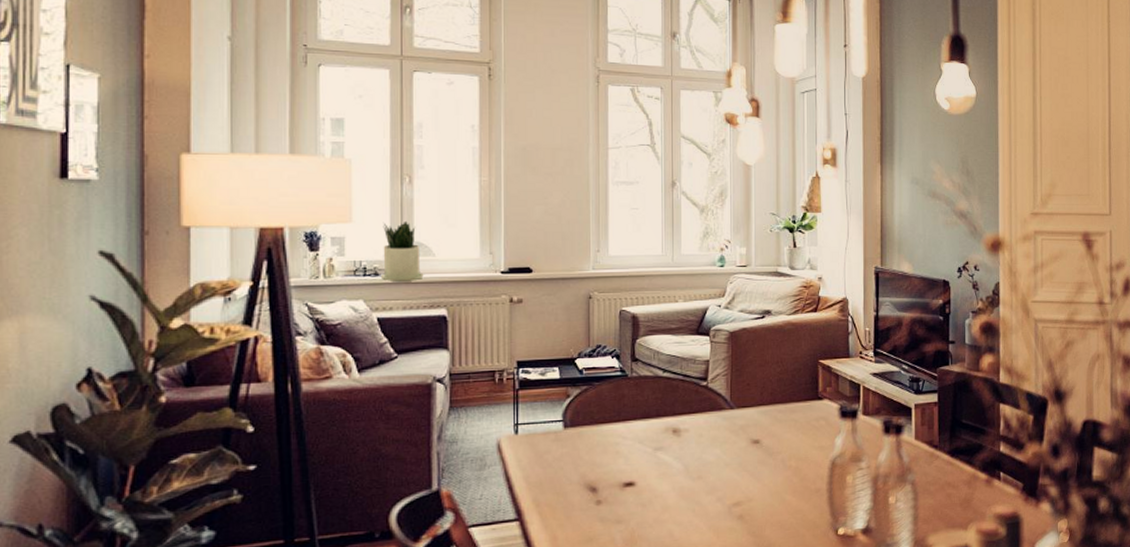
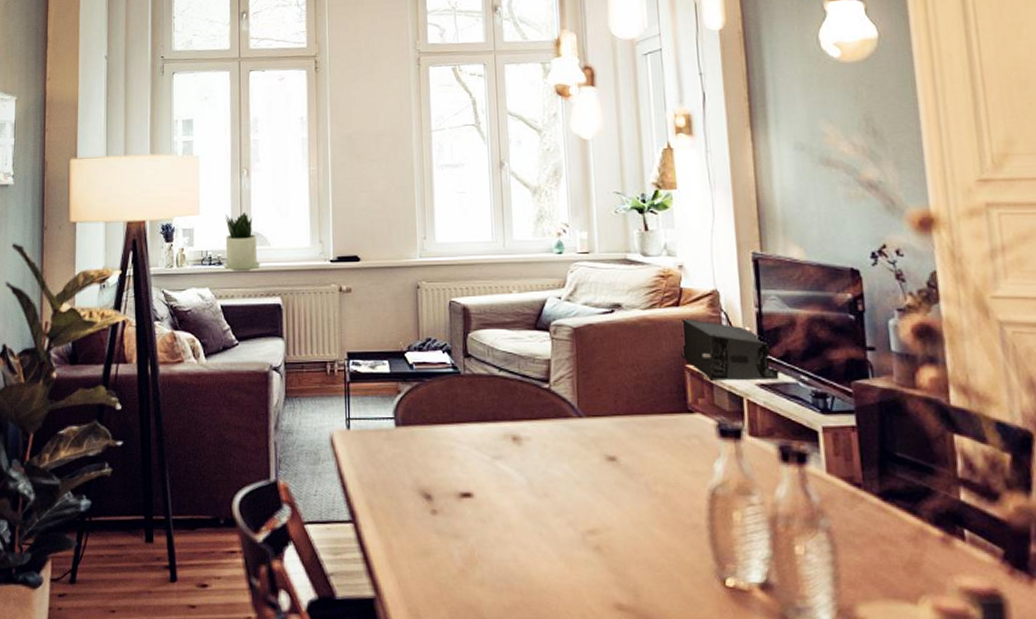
speaker: none [816,322,888,371] -> present [681,319,780,380]

